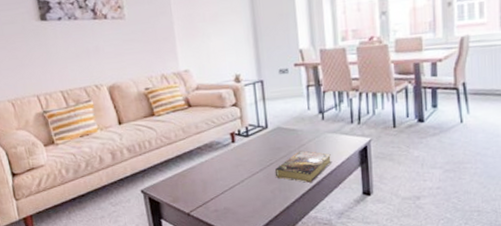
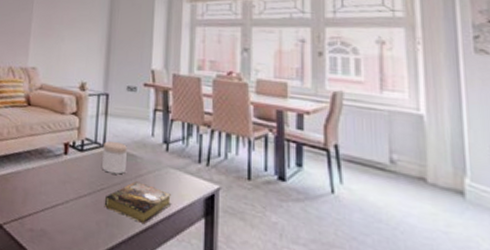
jar: none [266,121,289,149] -> present [102,141,127,174]

